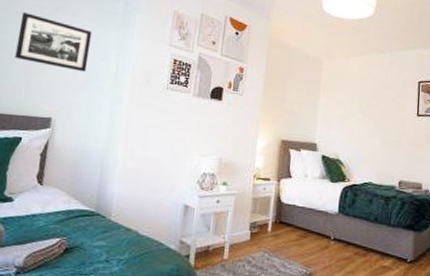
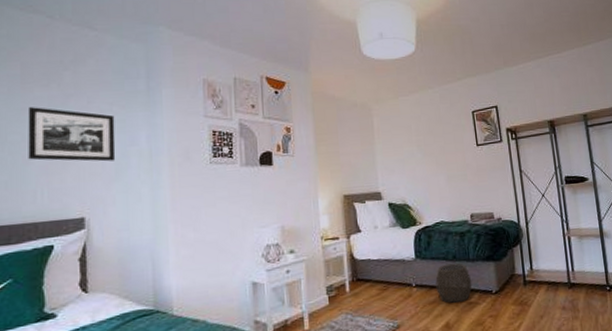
woven basket: none [353,224,389,264] -> present [435,263,472,303]

